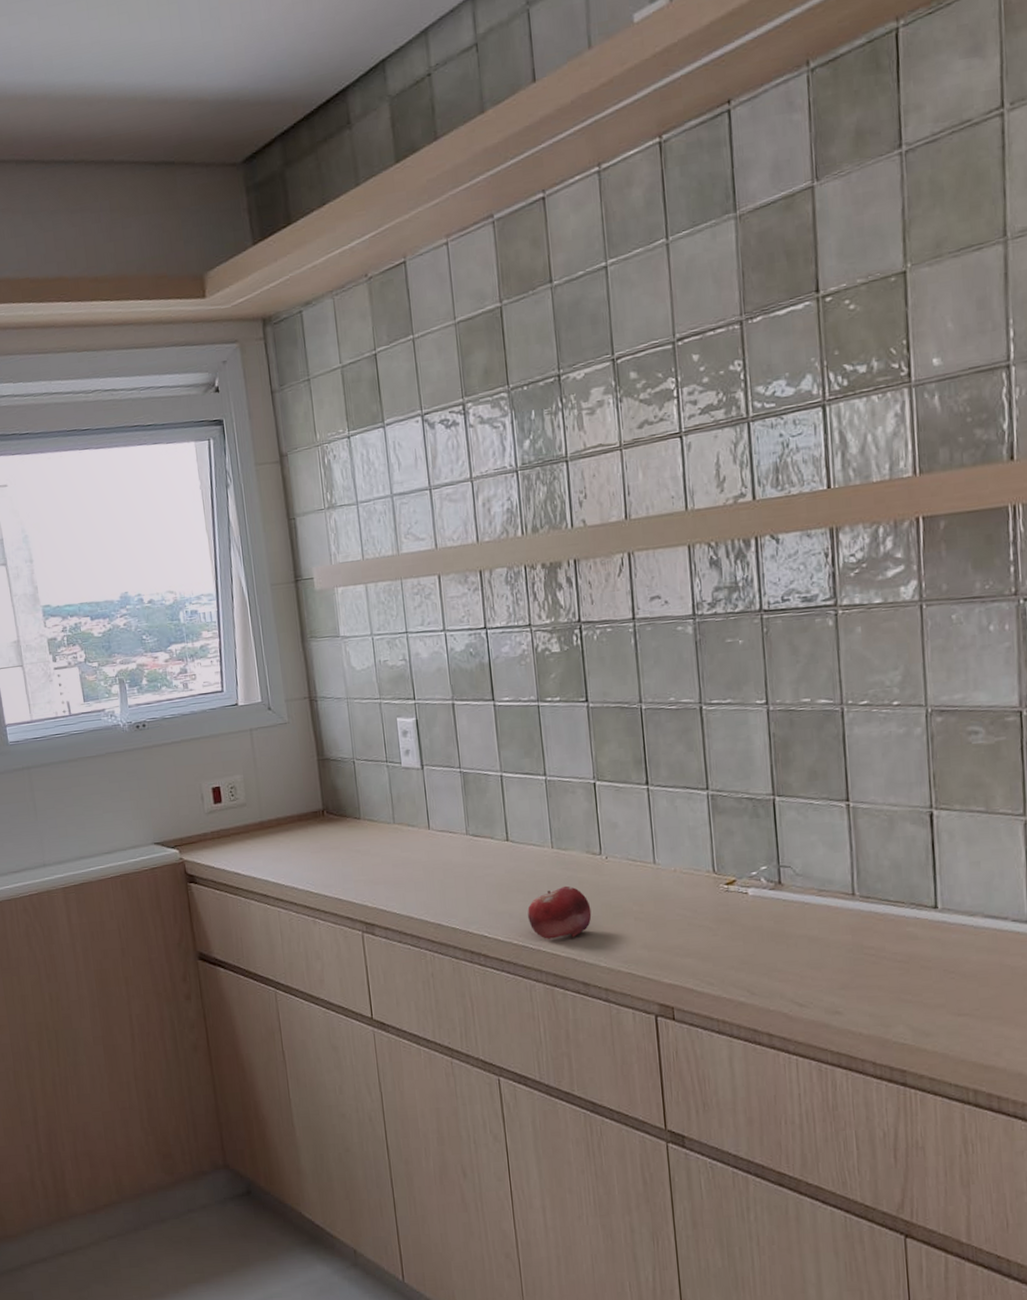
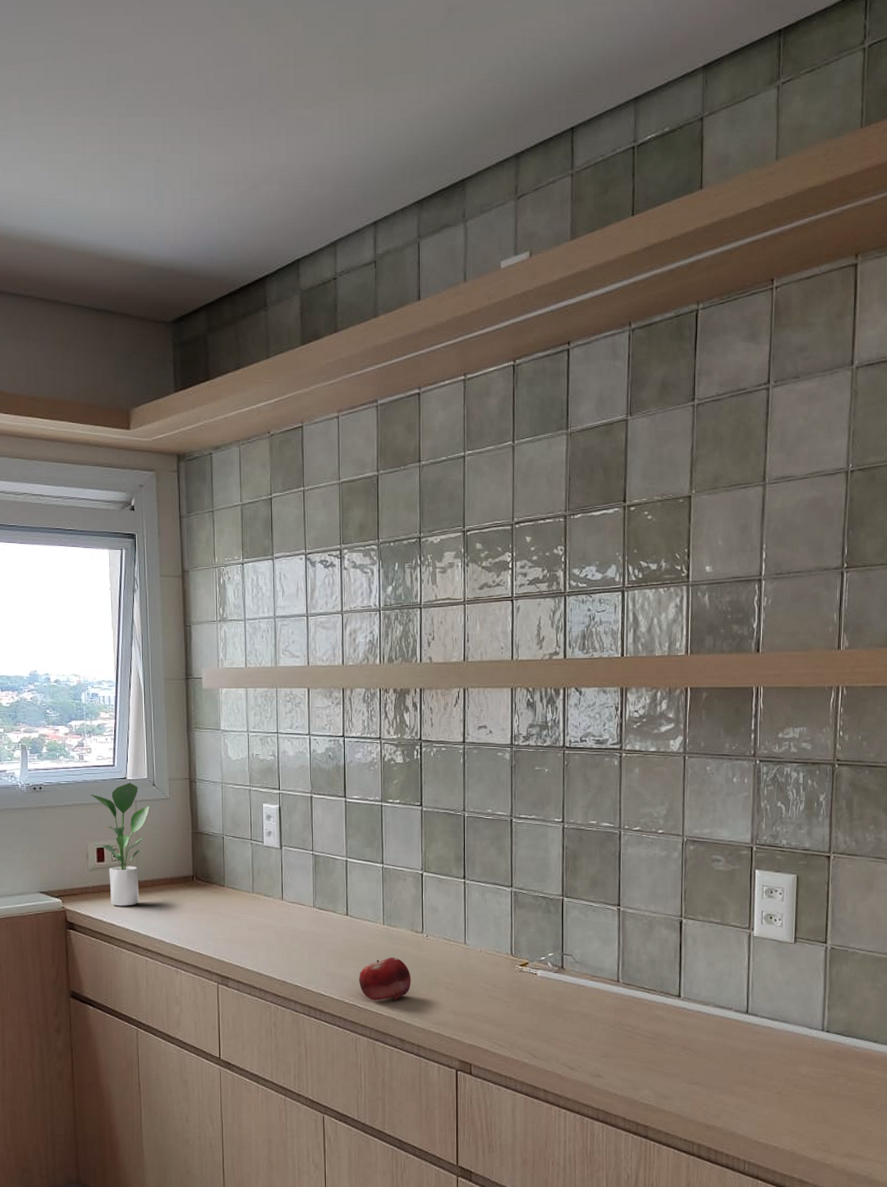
potted plant: none [200,709,267,853] -> present [91,782,150,907]

